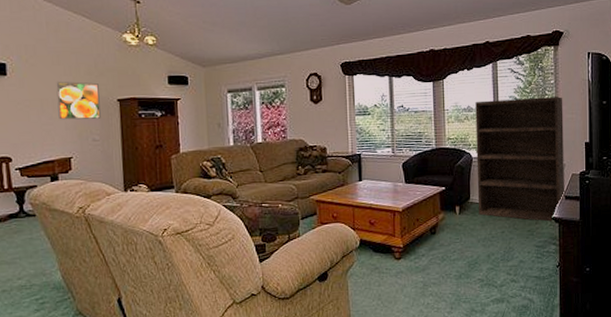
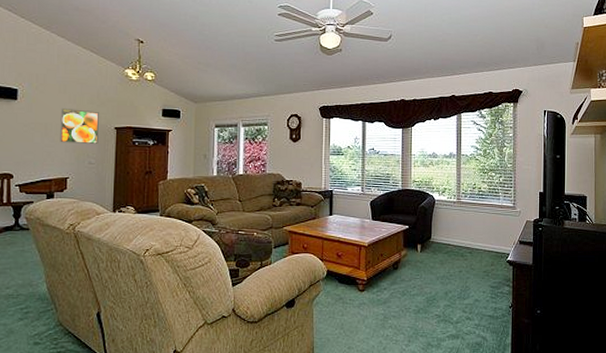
bookshelf: present [475,97,564,223] -> none [438,148,520,265]

